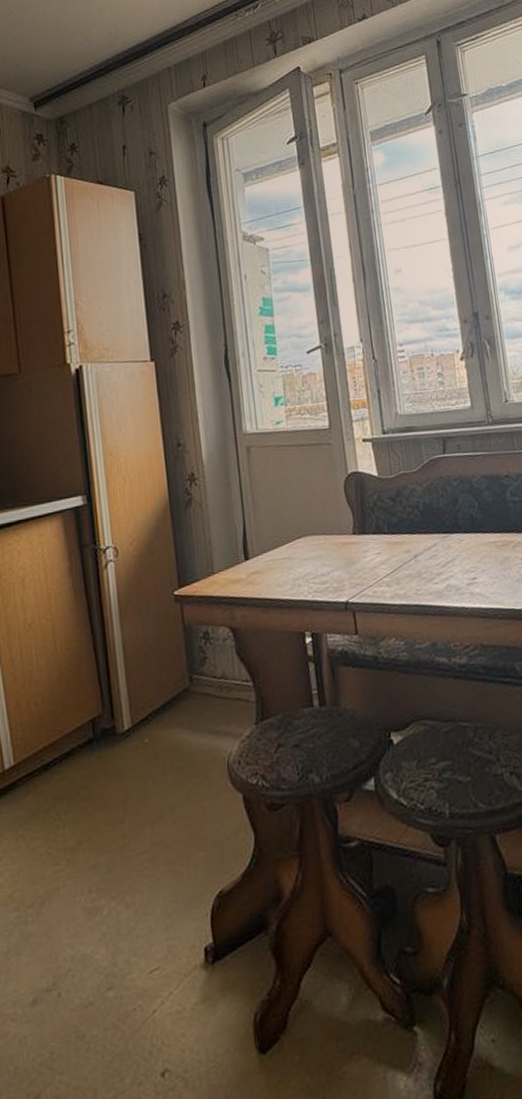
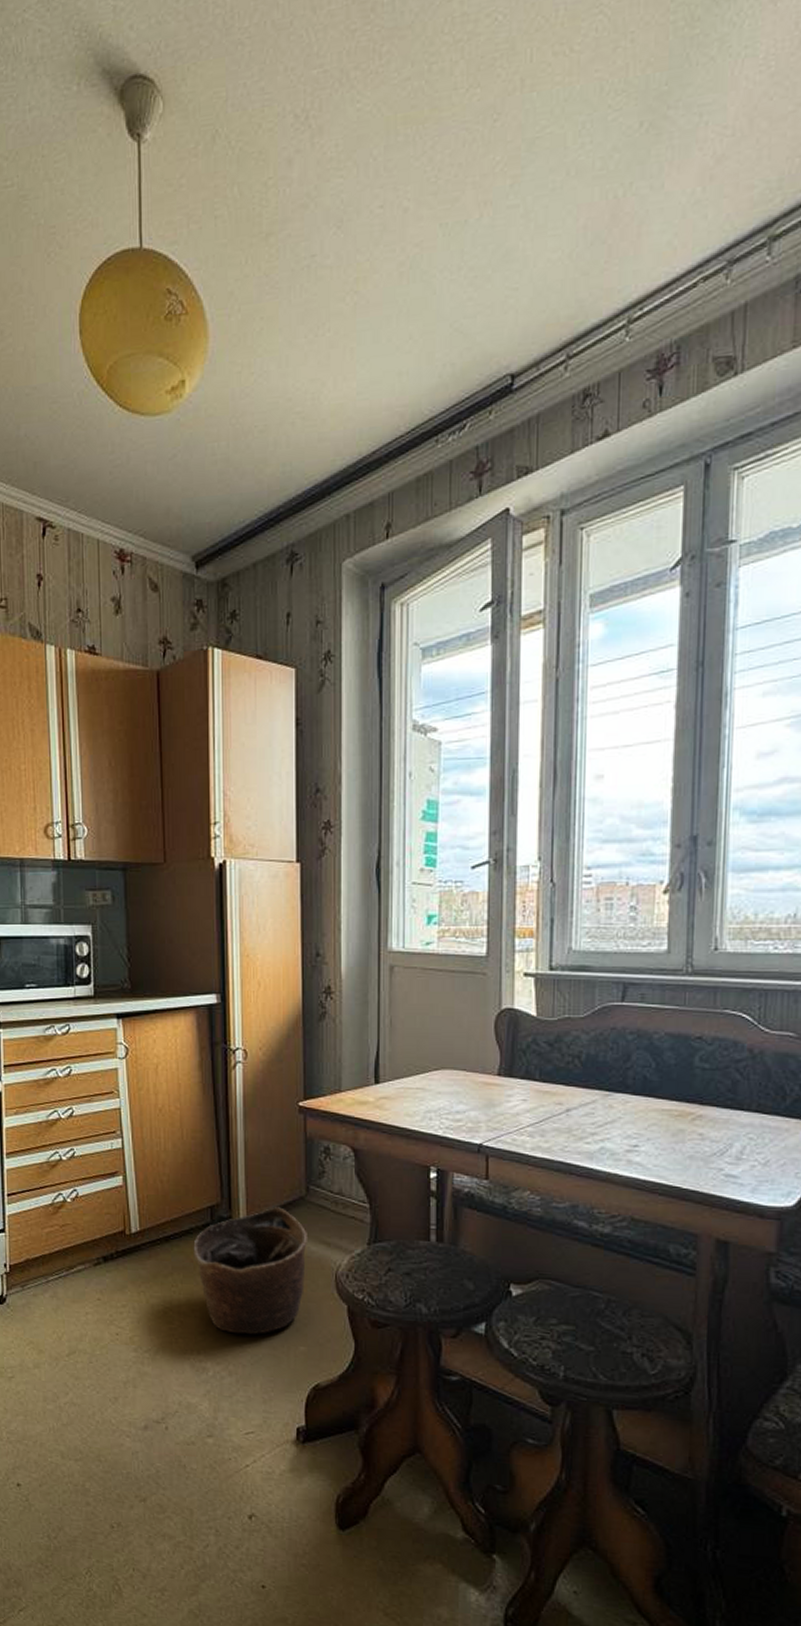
basket: none [75,704,198,859] -> present [193,1207,307,1335]

